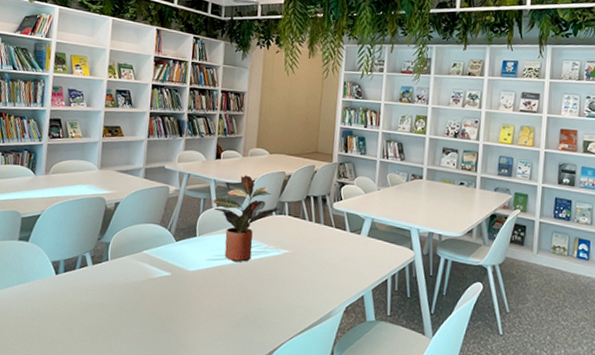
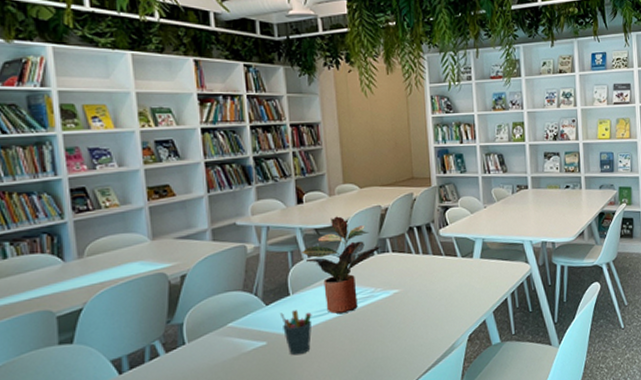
pen holder: none [185,250,212,291] -> present [279,310,312,355]

